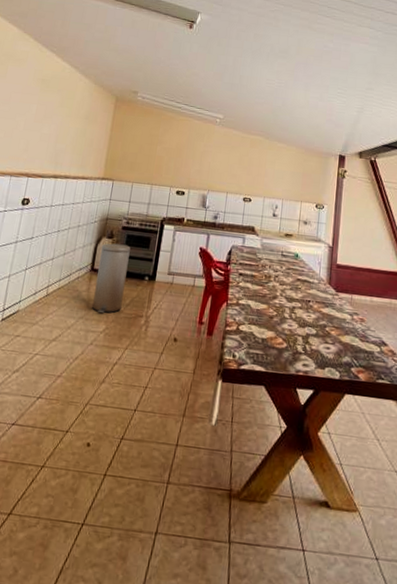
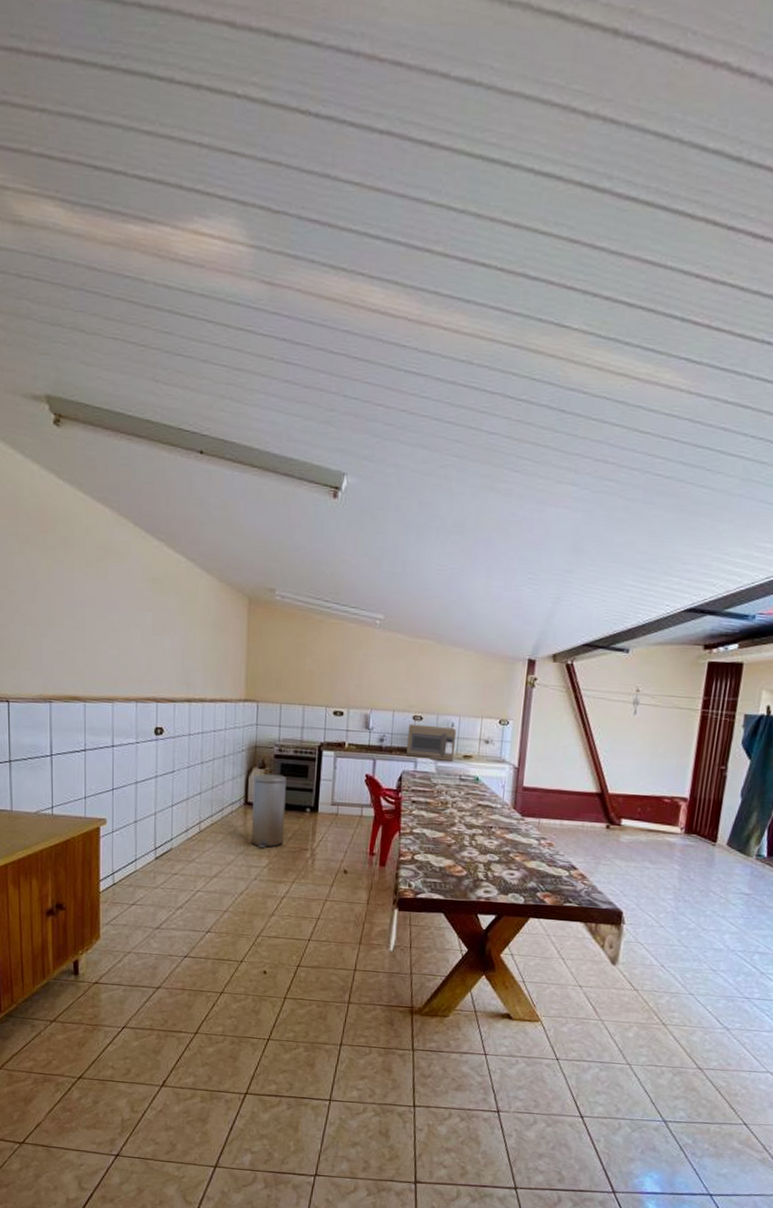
microwave: none [236,204,280,239] -> present [406,724,457,761]

